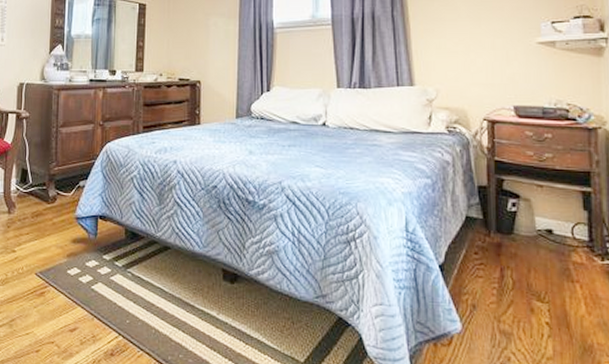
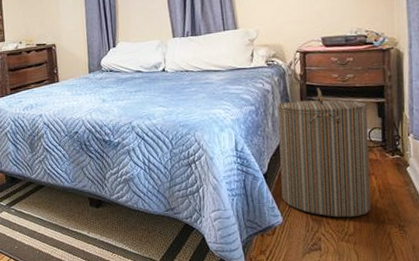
laundry hamper: none [459,165,576,335] -> present [277,87,371,218]

